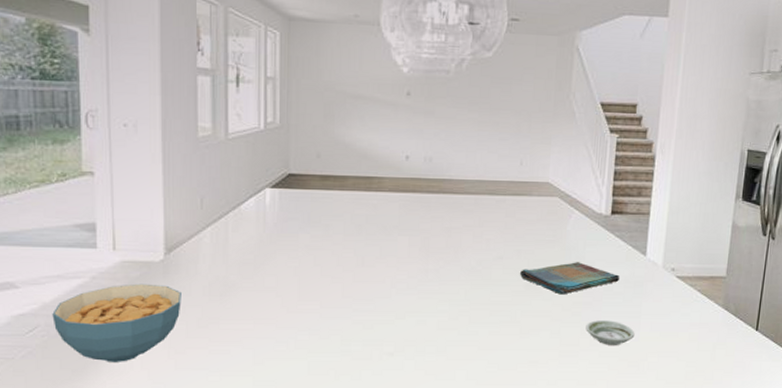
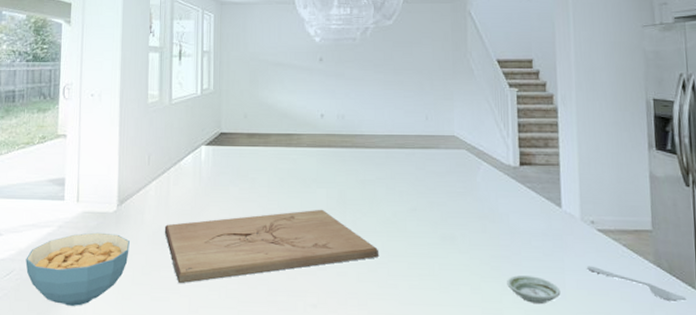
cutting board: none [223,257,462,336] -> present [164,209,379,284]
dish towel: present [520,262,619,295] -> none [435,214,536,248]
spoon: none [662,310,746,340] -> present [587,266,687,301]

